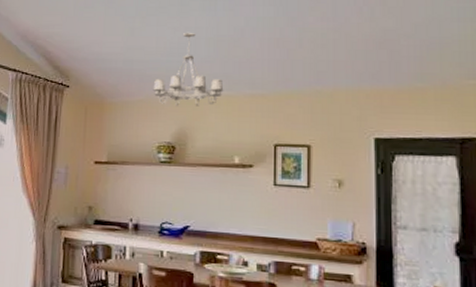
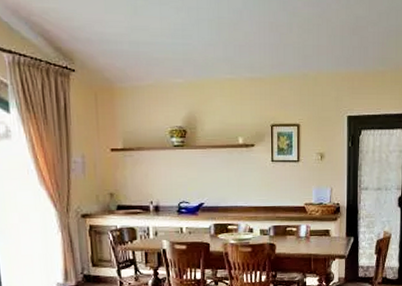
chandelier: present [153,32,224,107] -> none [161,12,227,90]

